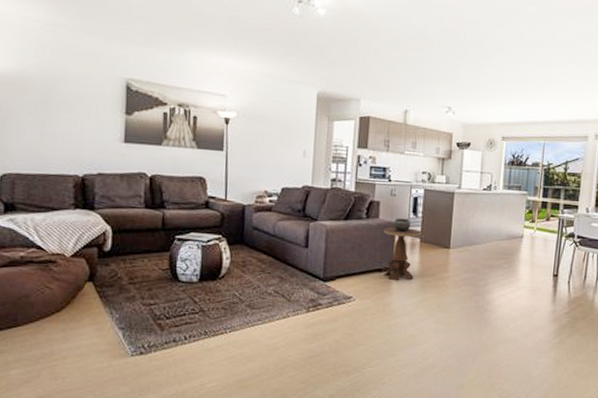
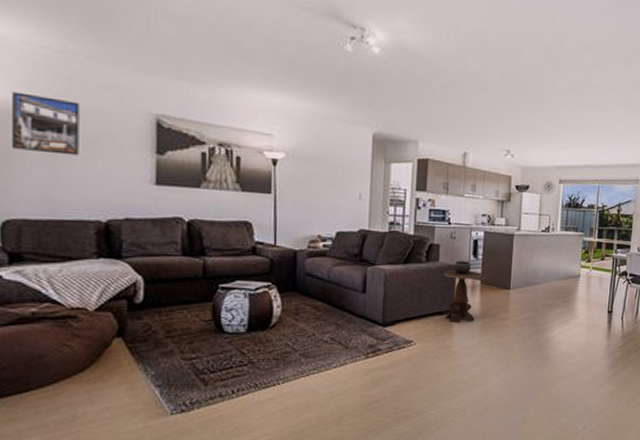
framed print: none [9,61,64,117] -> present [11,91,80,156]

